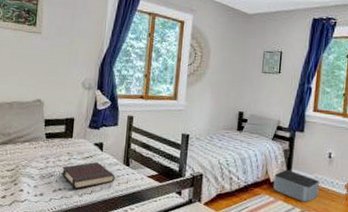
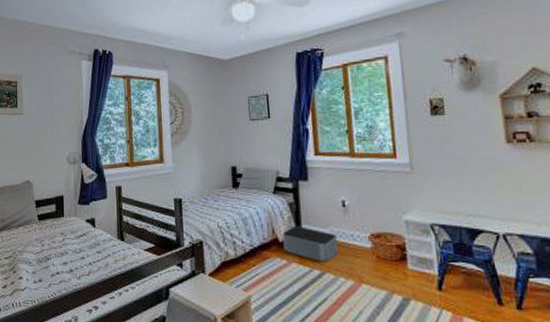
book: present [61,162,115,190] -> none [57,240,111,272]

